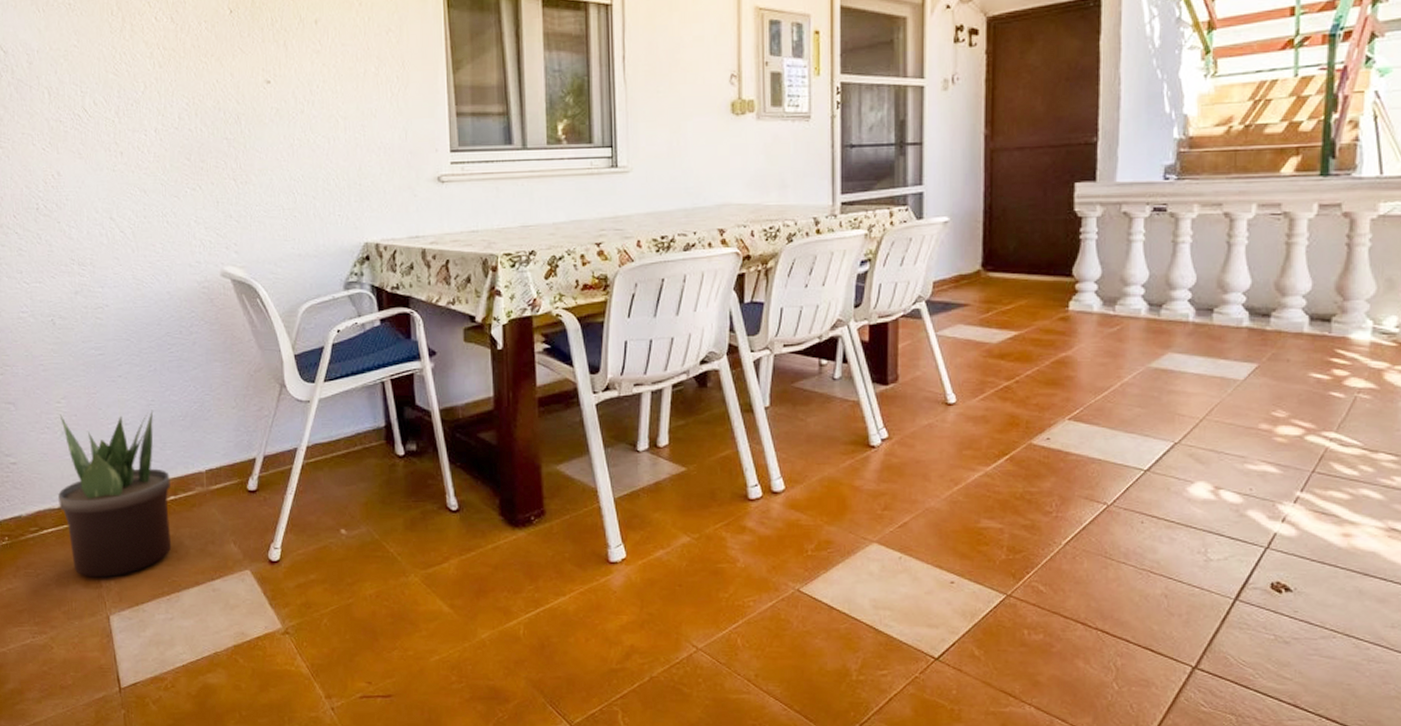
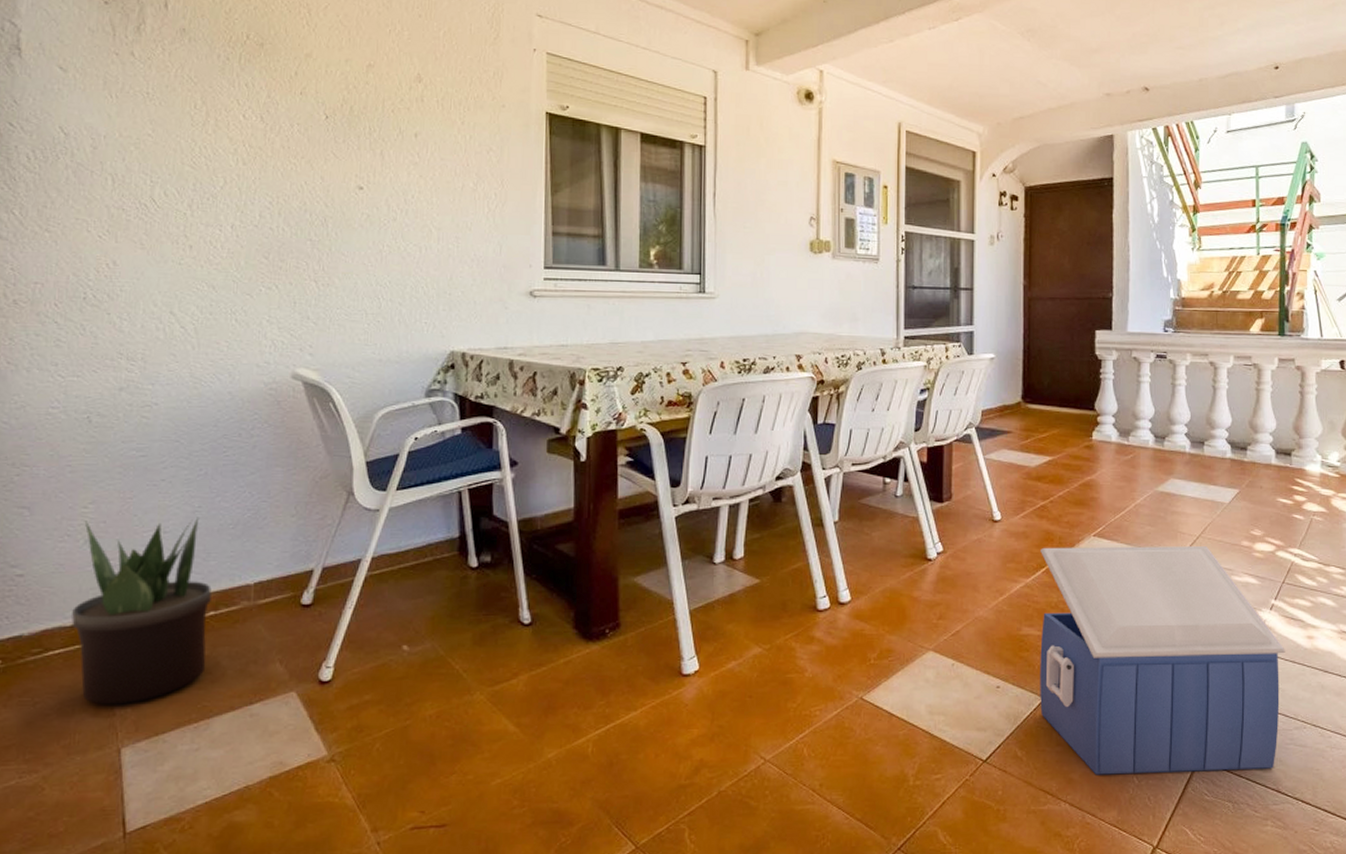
cooler: none [1001,430,1312,681] -> present [1040,546,1285,775]

